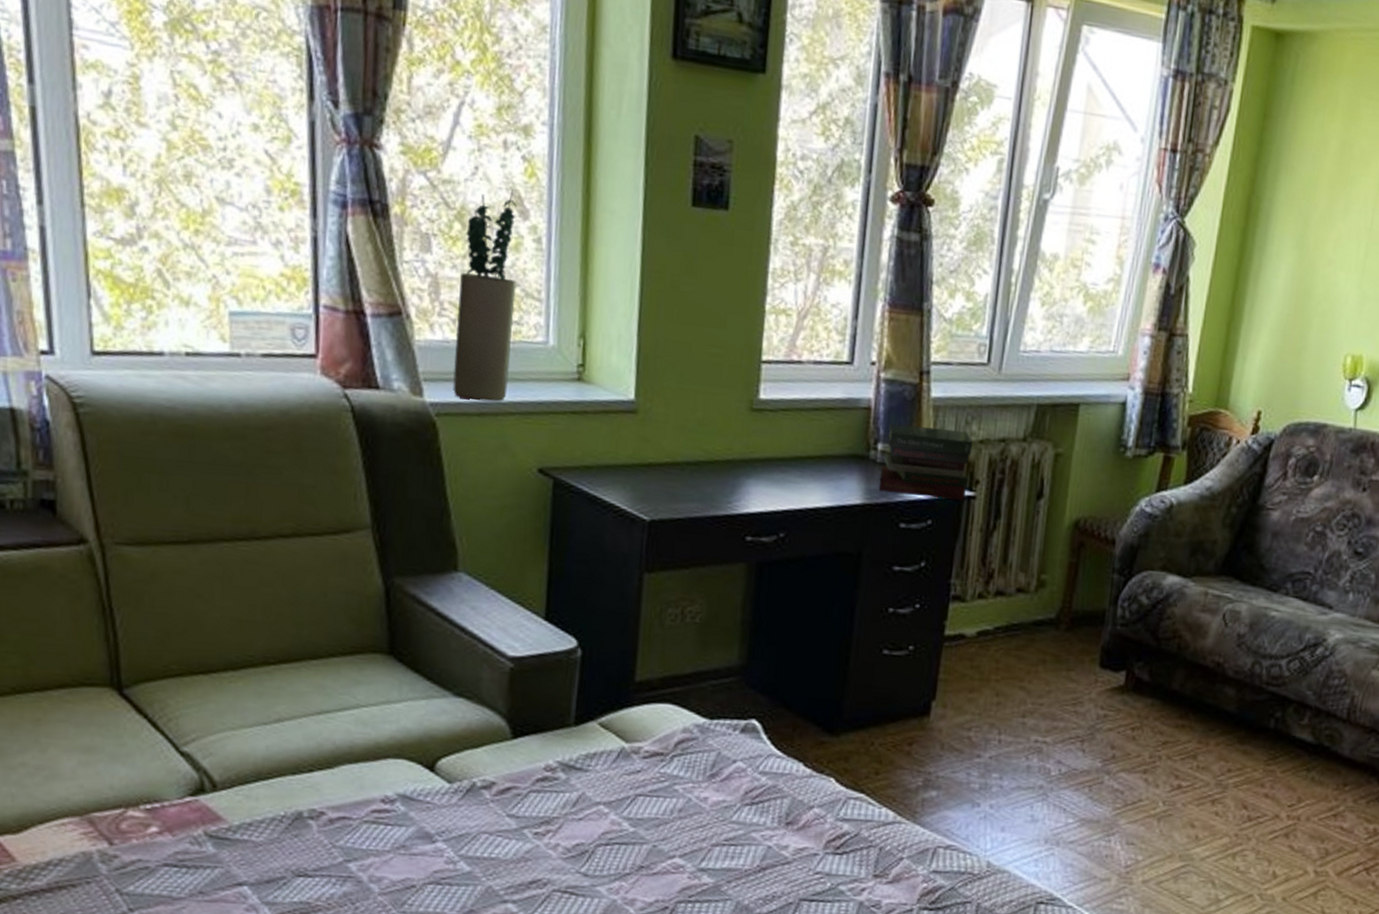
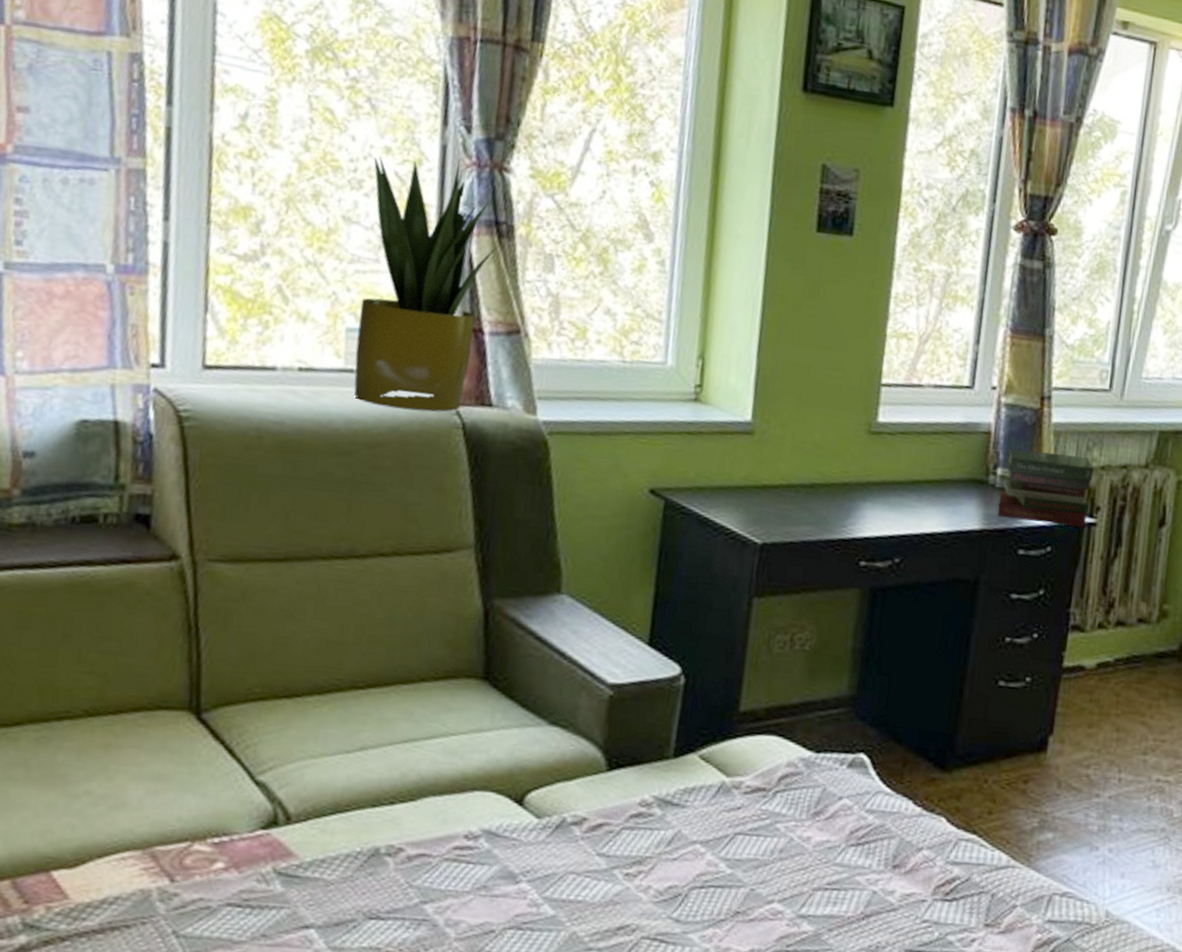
planter: none [240,133,379,396] -> present [353,155,504,413]
vase: present [453,189,517,403] -> none [567,213,643,422]

